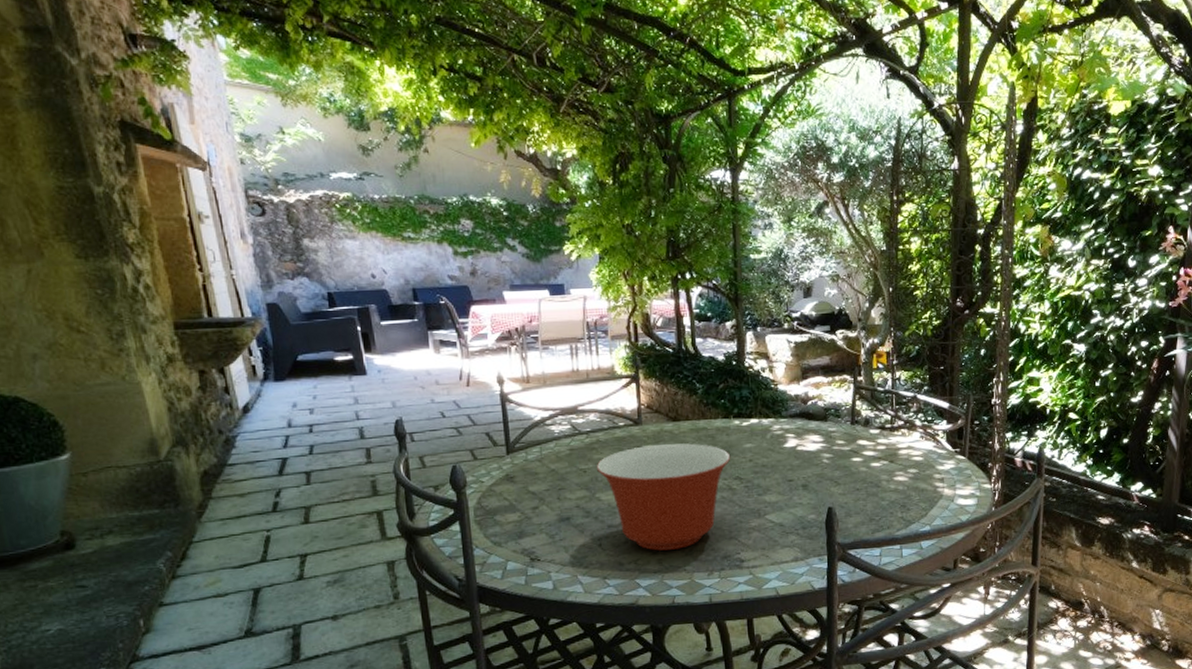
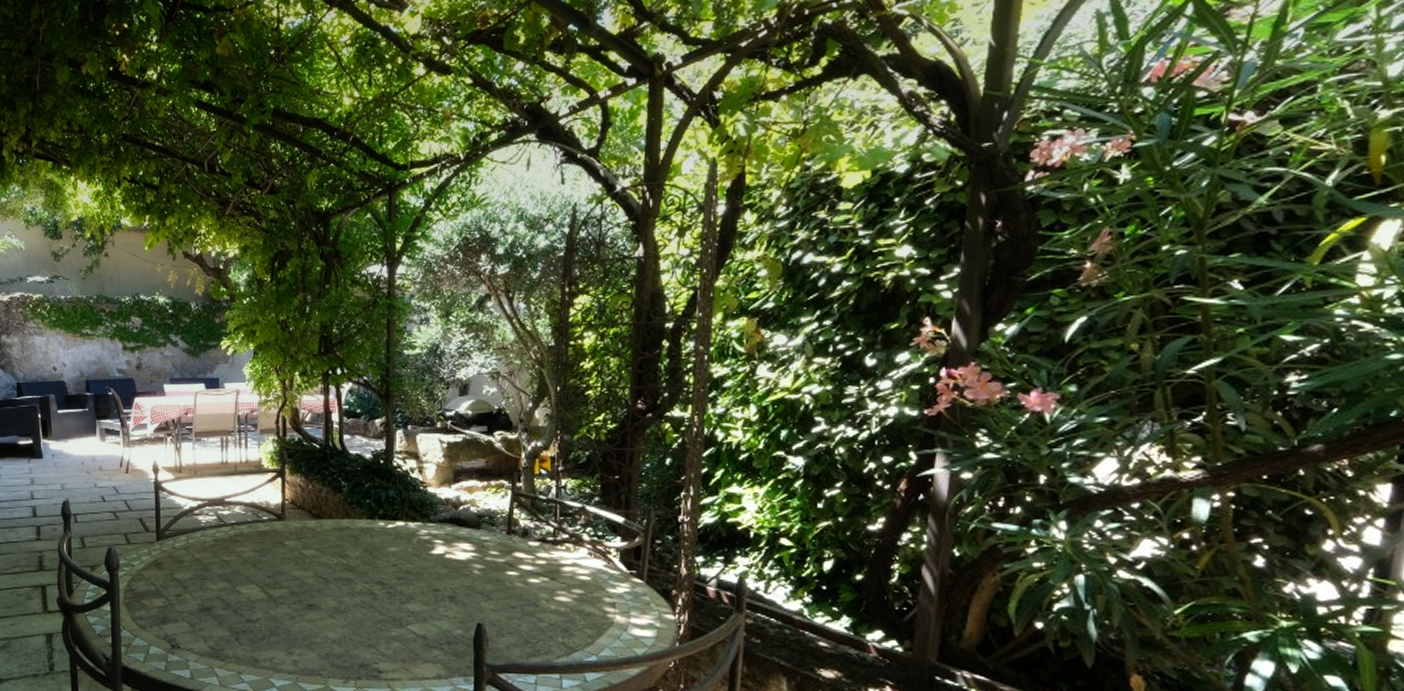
mixing bowl: present [596,443,731,551] -> none [238,541,374,652]

